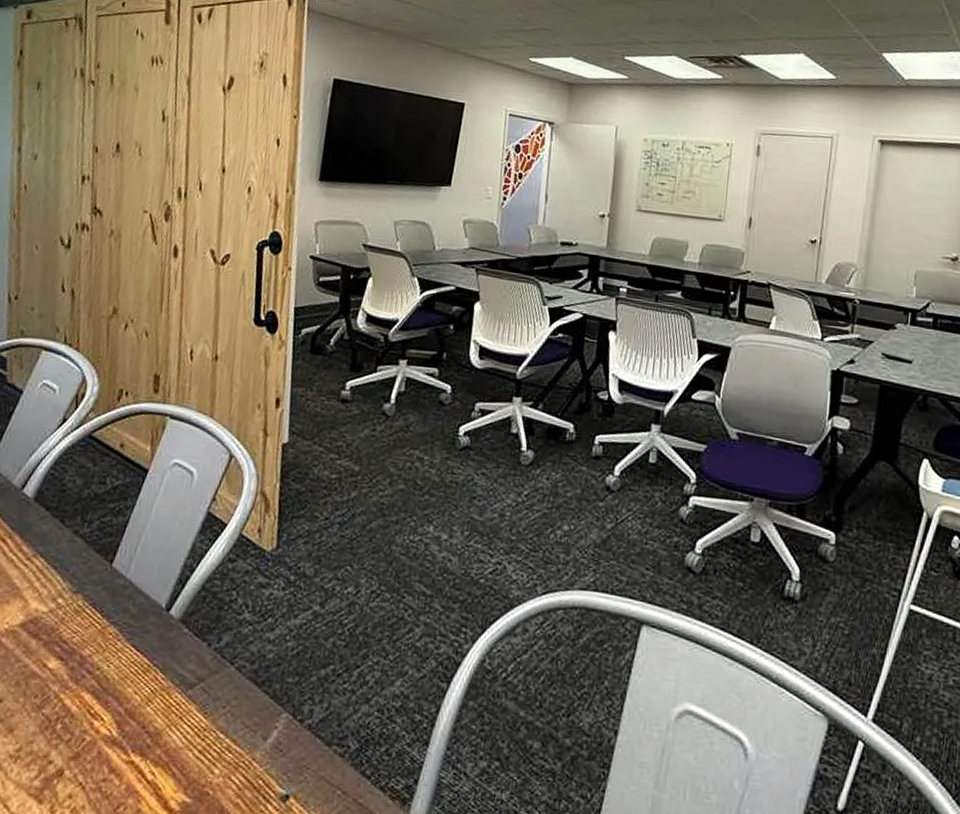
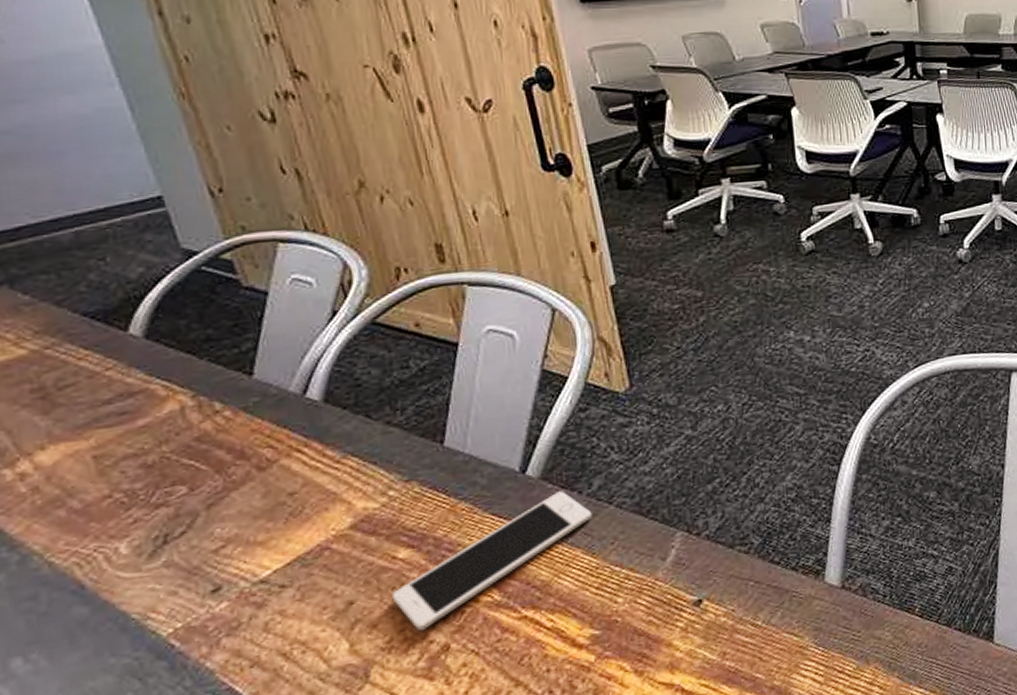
cell phone: none [32,638,214,748] -> present [391,491,592,631]

